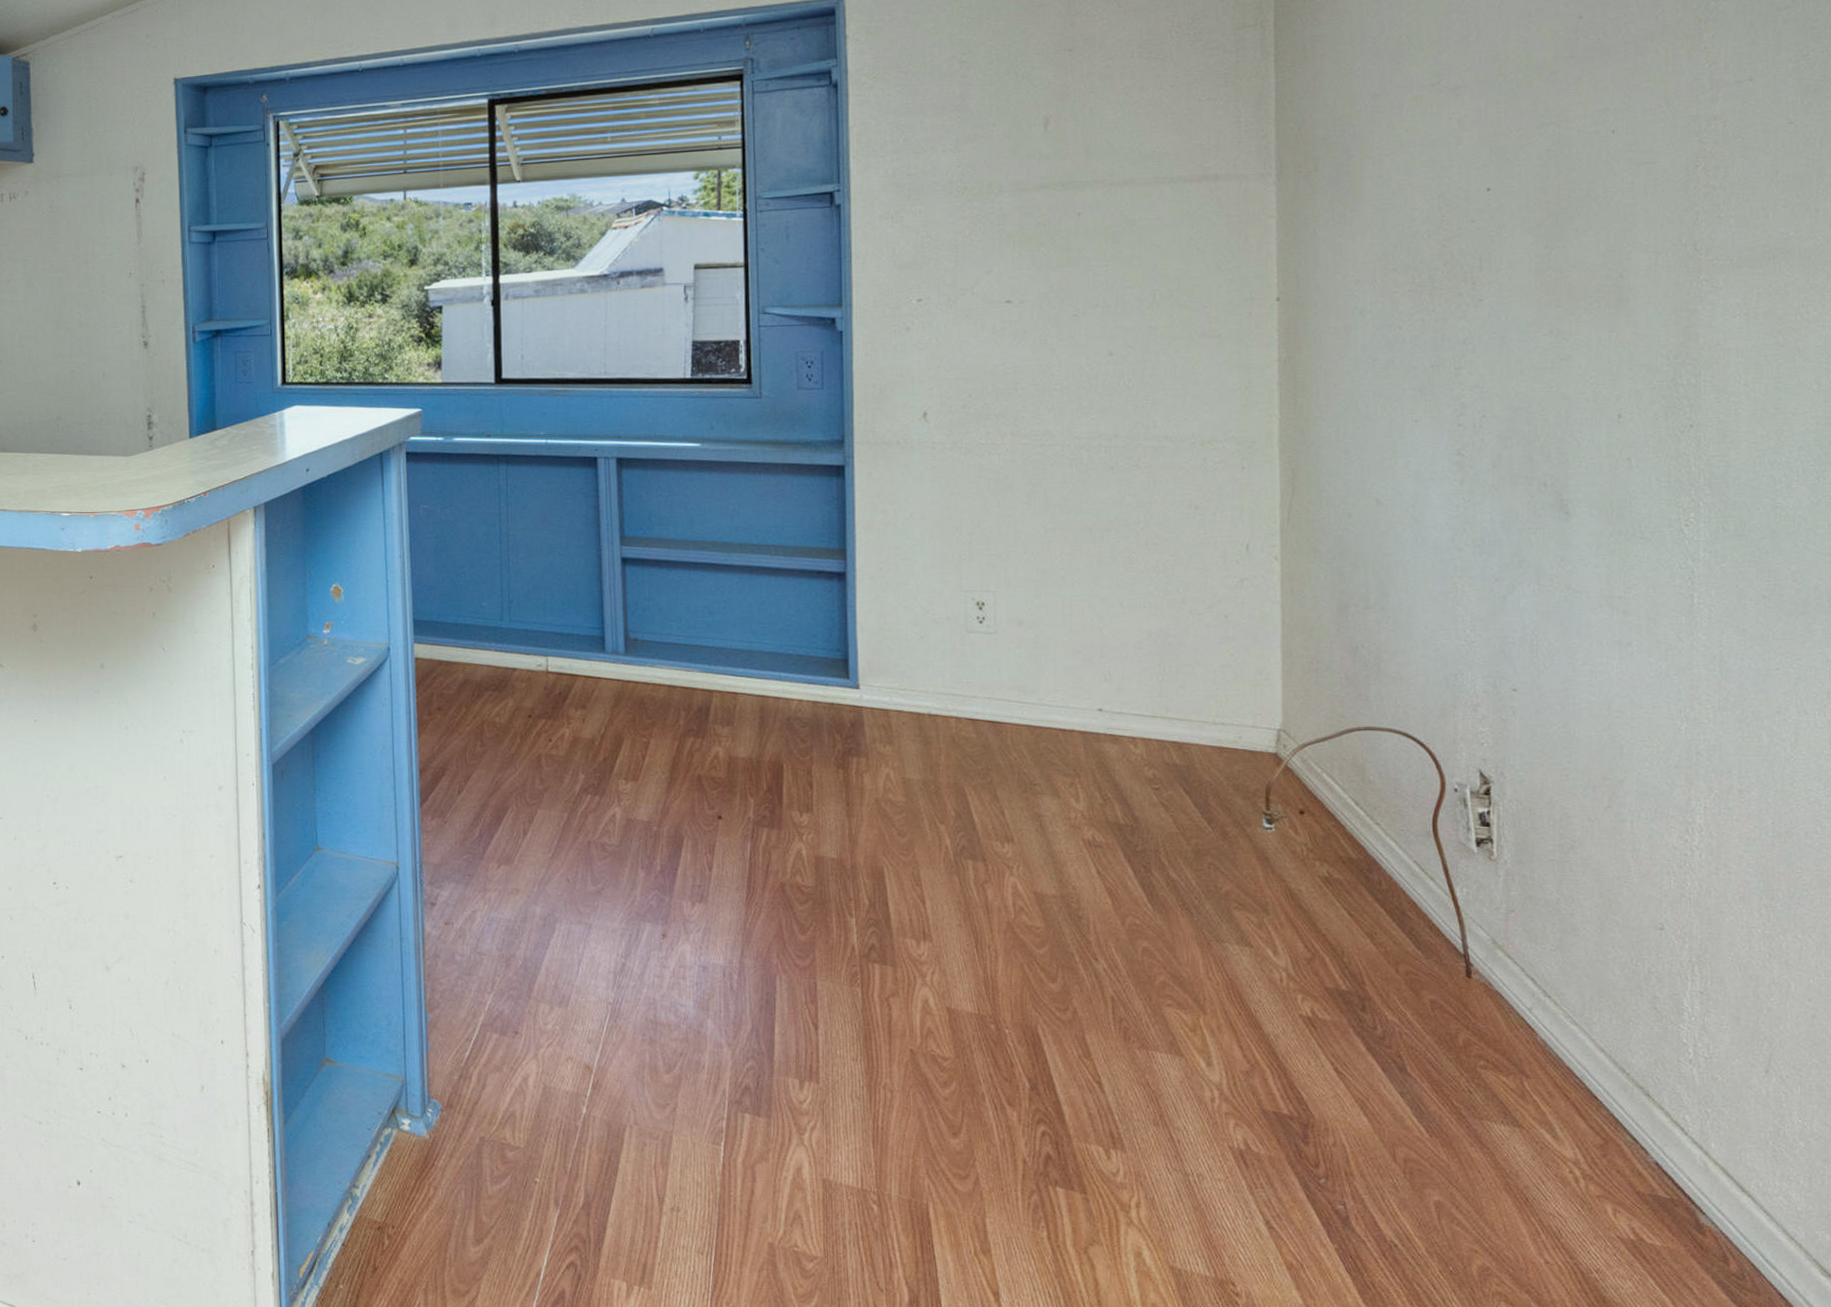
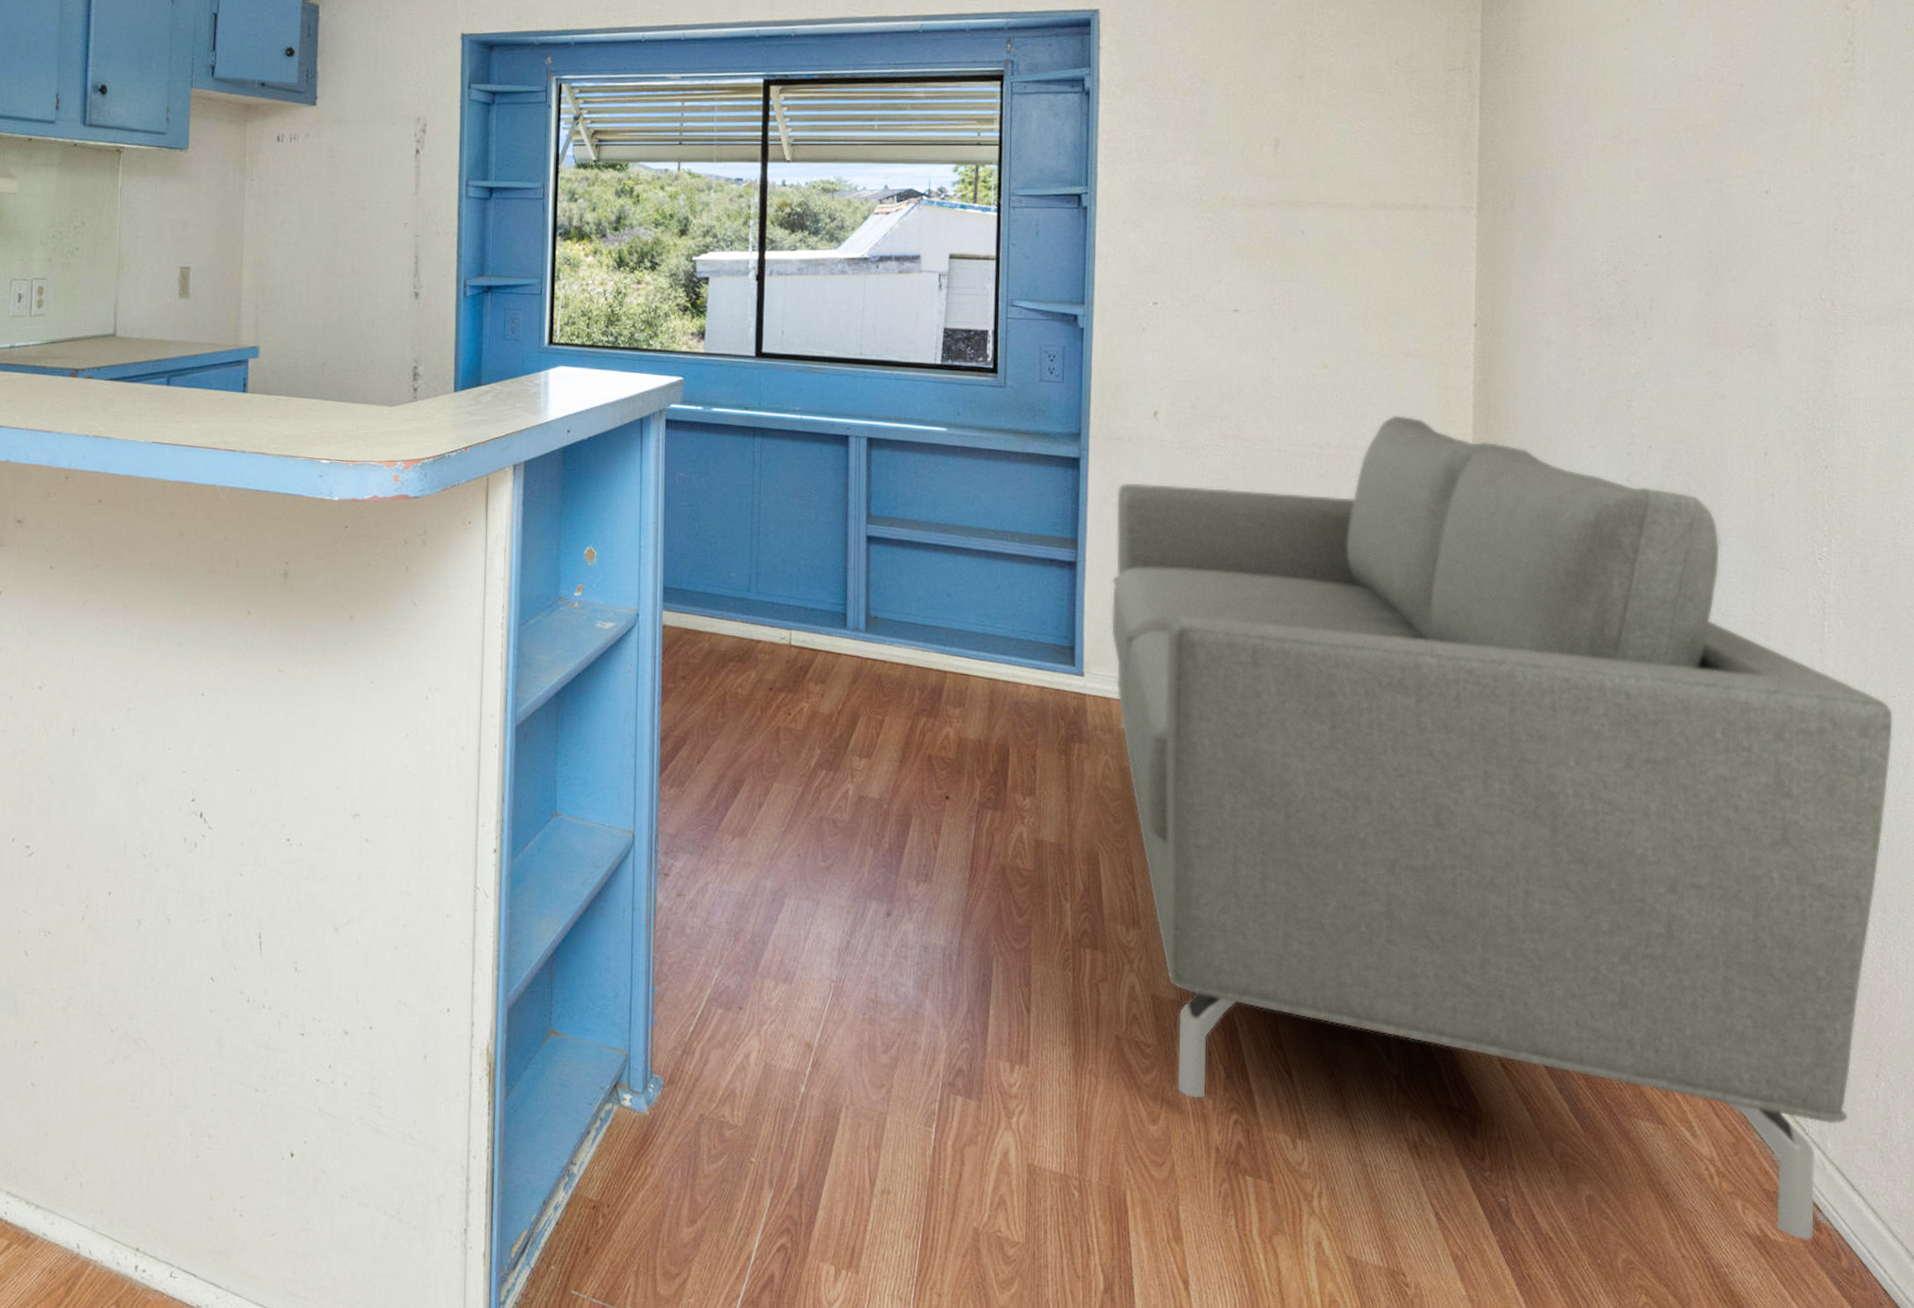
sofa: none [885,399,1778,1244] -> present [1110,414,1894,1241]

